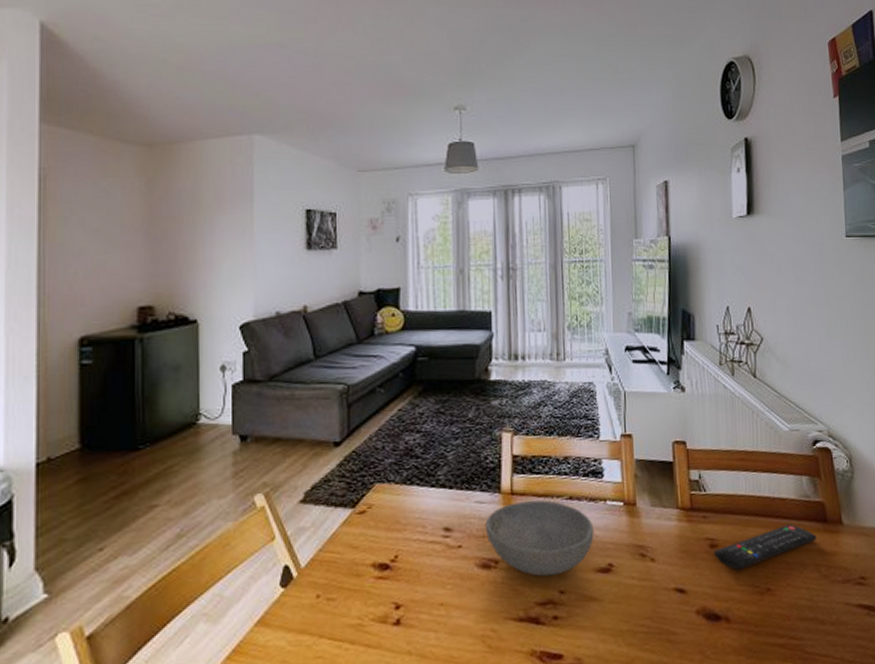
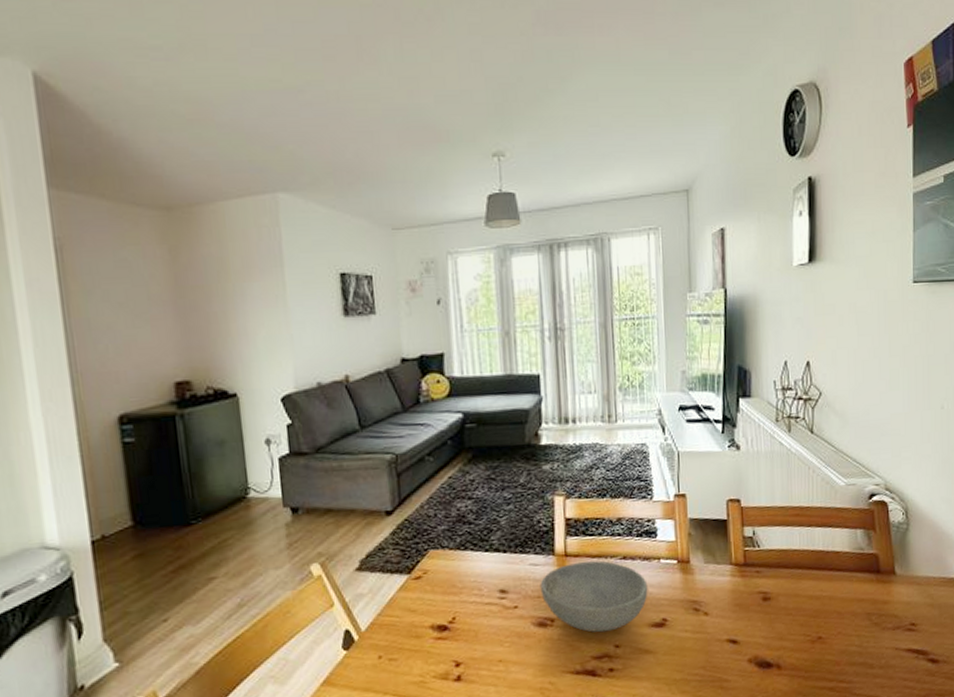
remote control: present [714,524,817,570] -> none [767,575,869,621]

